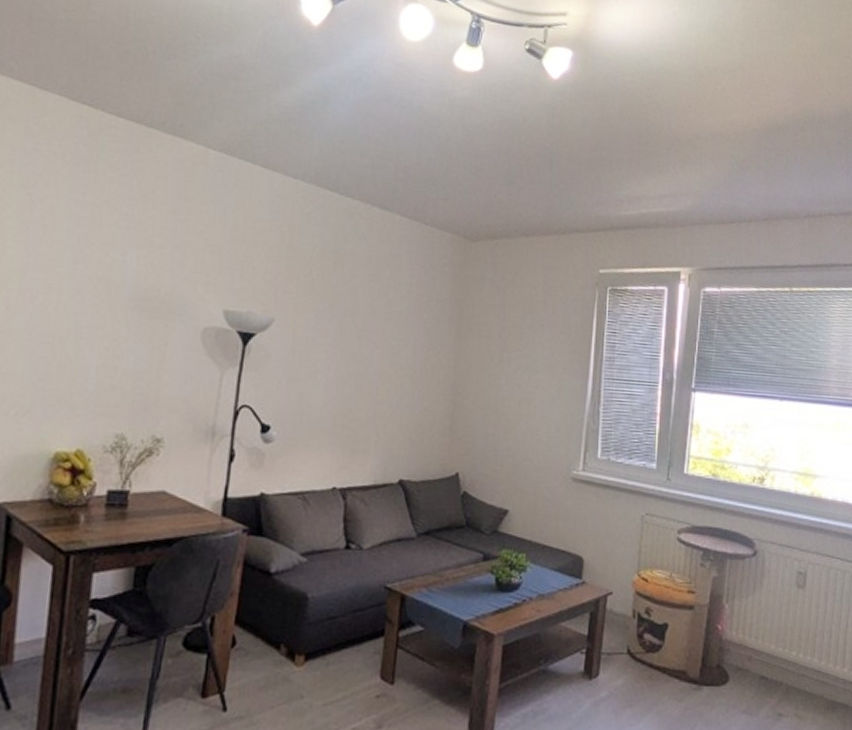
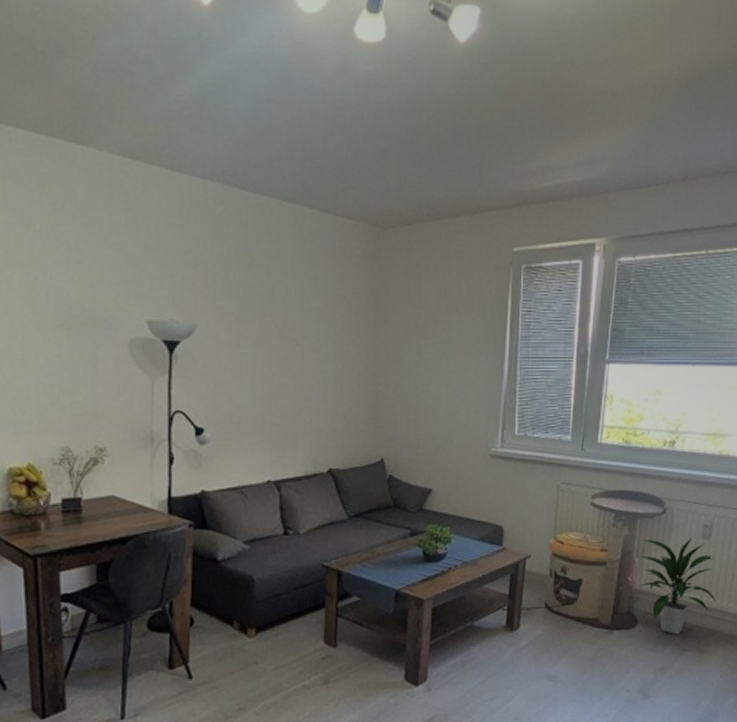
indoor plant: none [726,582,816,696] -> present [636,537,718,635]

